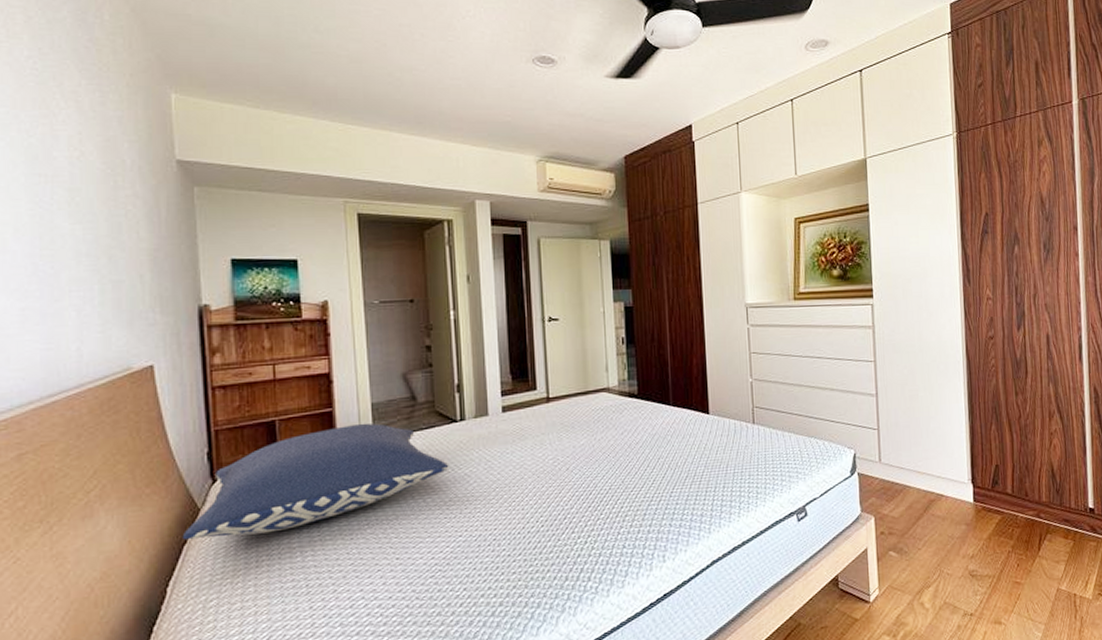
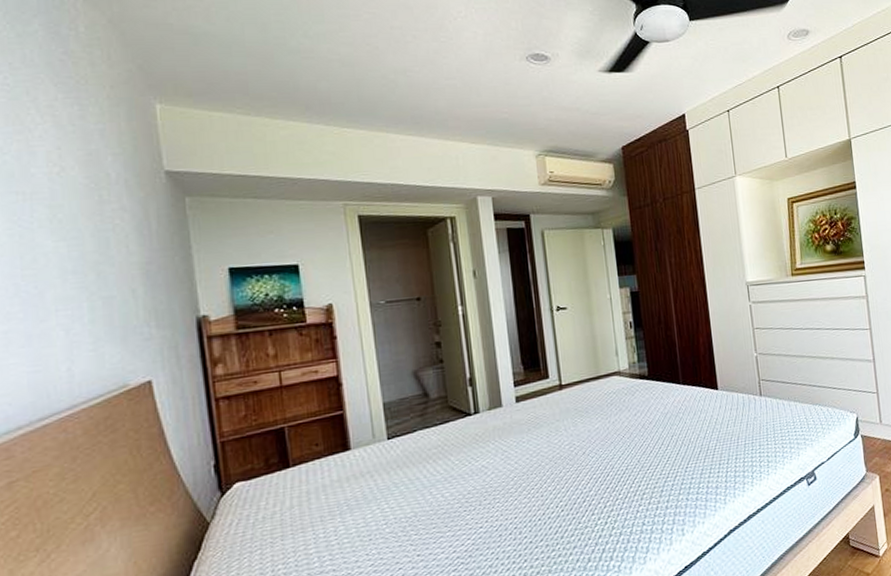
pillow: present [182,423,449,540] -> none [191,422,466,556]

